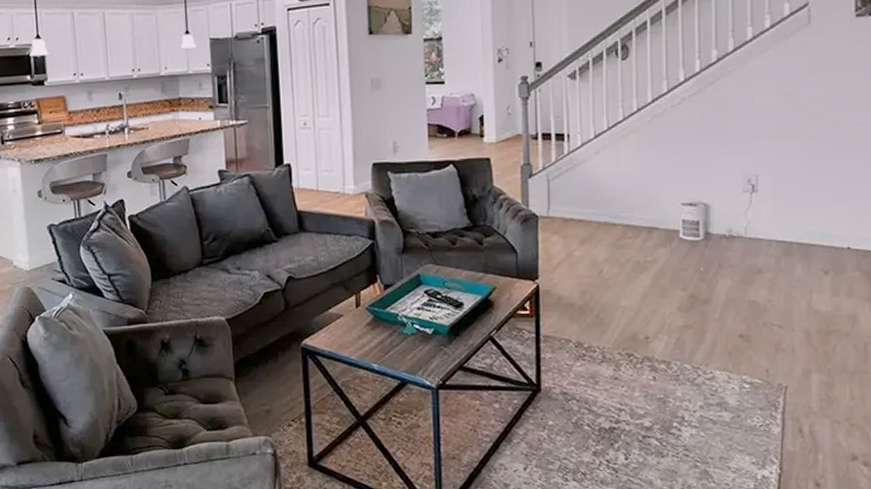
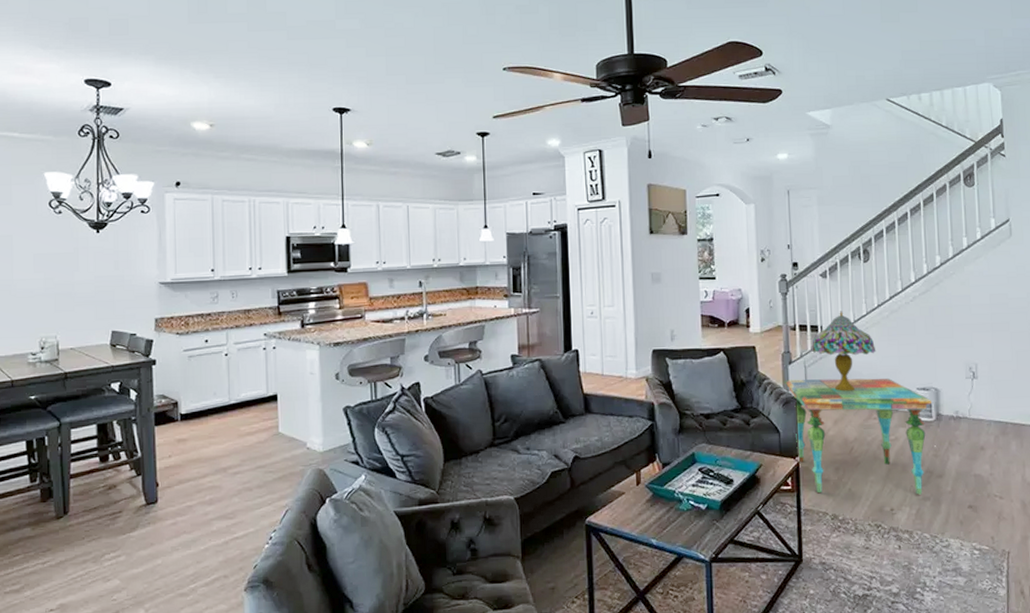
side table: none [523,192,700,322] -> present [784,378,932,495]
table lamp: none [555,116,634,208] -> present [811,311,876,392]

